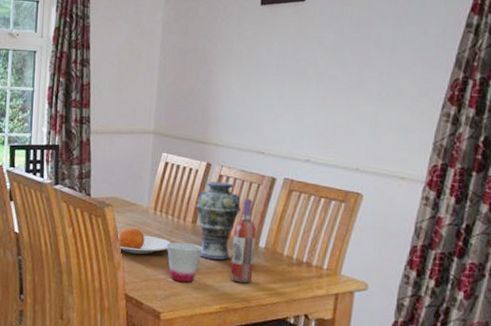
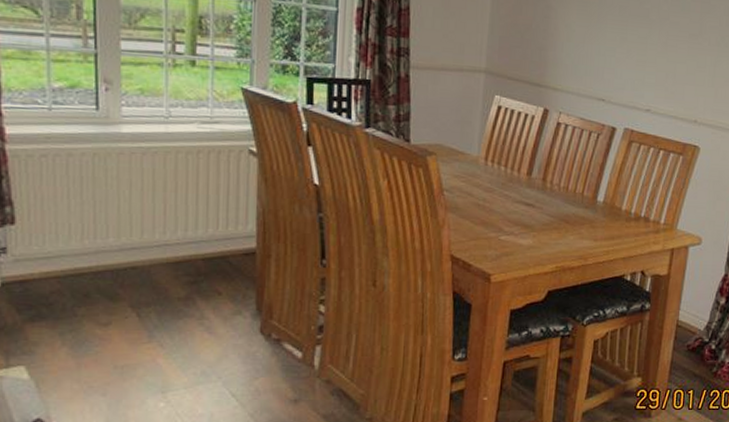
plate: present [118,228,171,254] -> none [442,180,504,210]
cup: present [167,242,203,283] -> none [499,196,538,241]
vase: present [196,181,241,260] -> none [531,129,580,216]
wine bottle: present [230,198,256,283] -> none [567,148,595,240]

